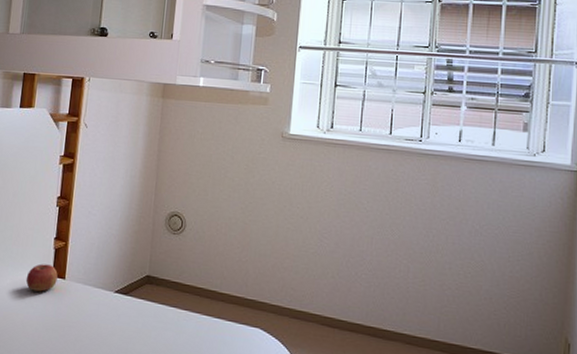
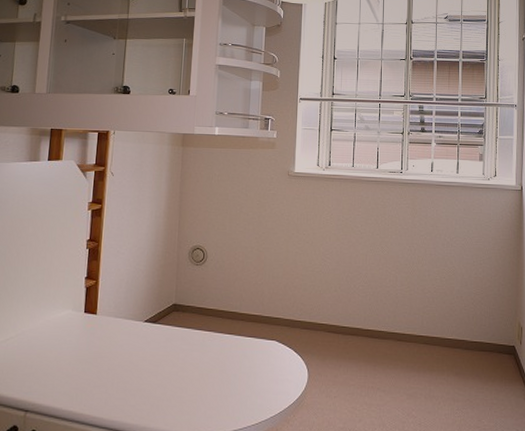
apple: present [25,264,58,292] -> none [58,302,90,328]

